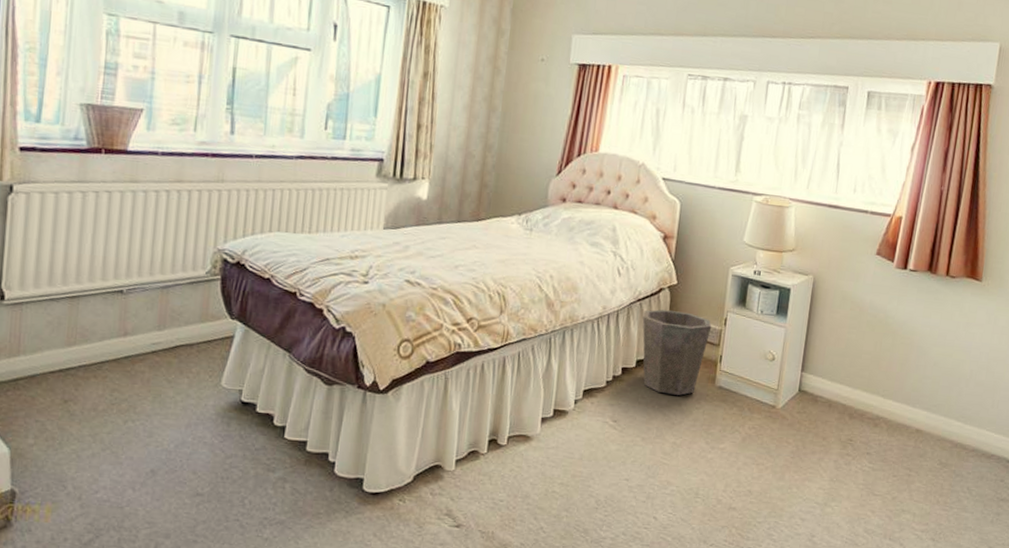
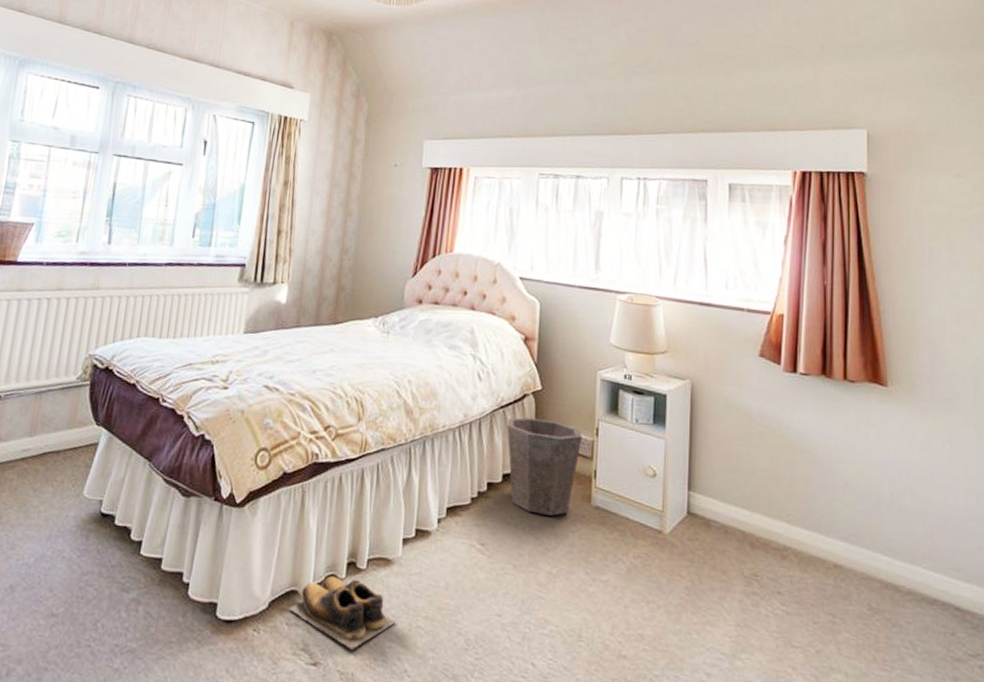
shoes: none [432,451,533,513] -> present [288,576,396,650]

